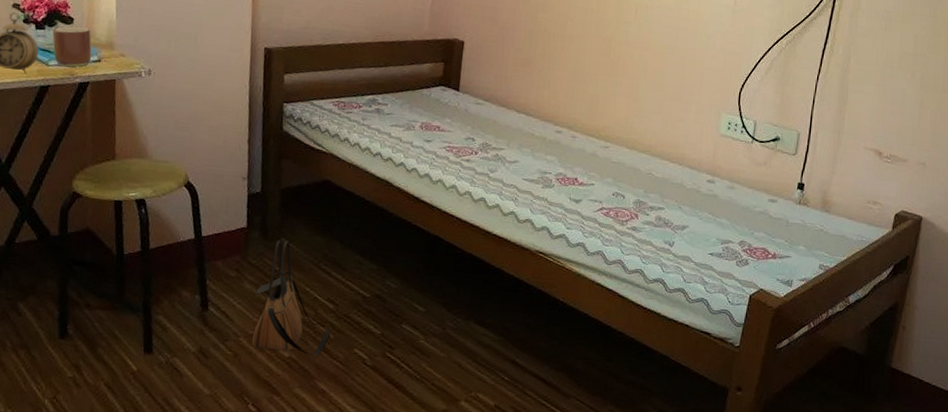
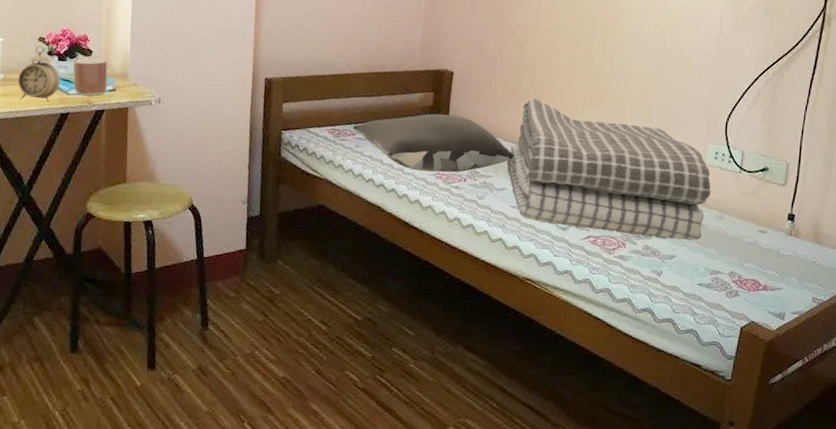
tote bag: present [252,240,330,356] -> none [249,262,323,377]
pillow: none [358,84,527,146] -> present [352,113,514,173]
towel: none [519,68,724,211] -> present [506,98,711,241]

